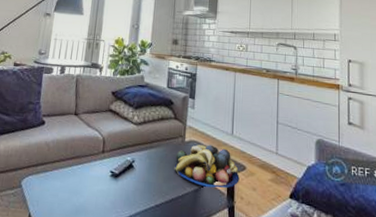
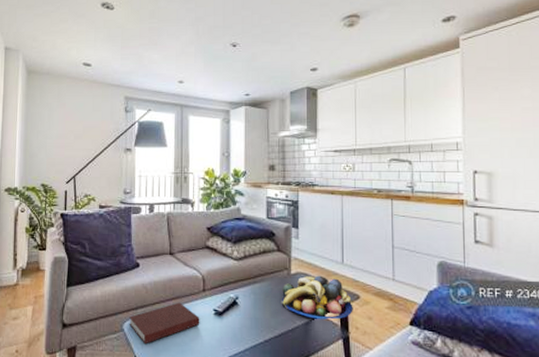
notebook: none [28,162,97,202] -> present [129,302,200,345]

